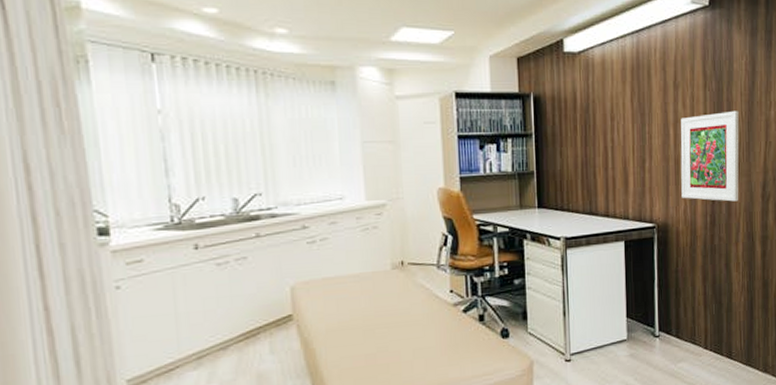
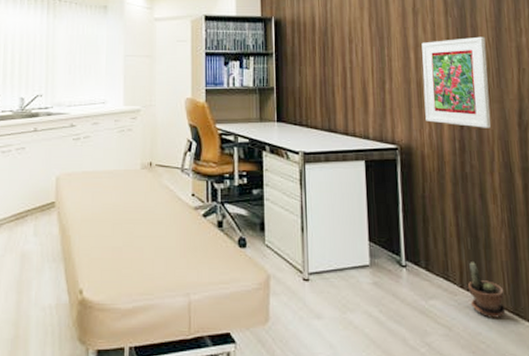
potted plant: none [710,325,740,372] -> present [467,262,506,318]

